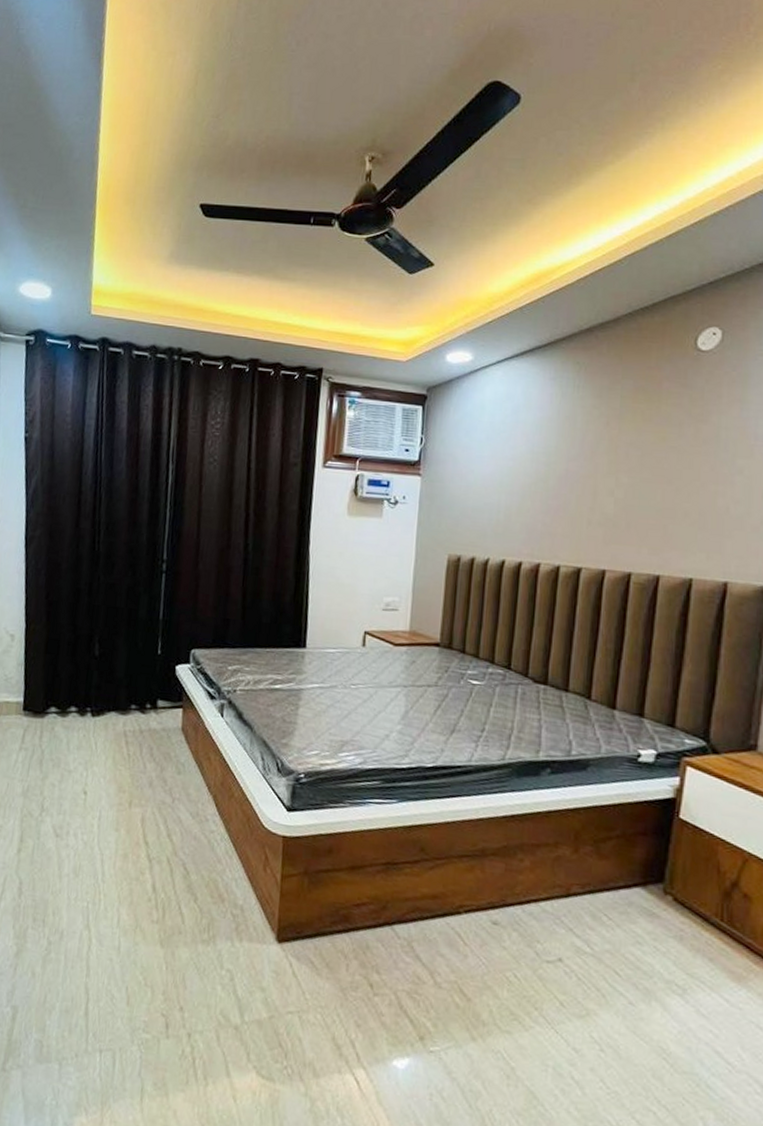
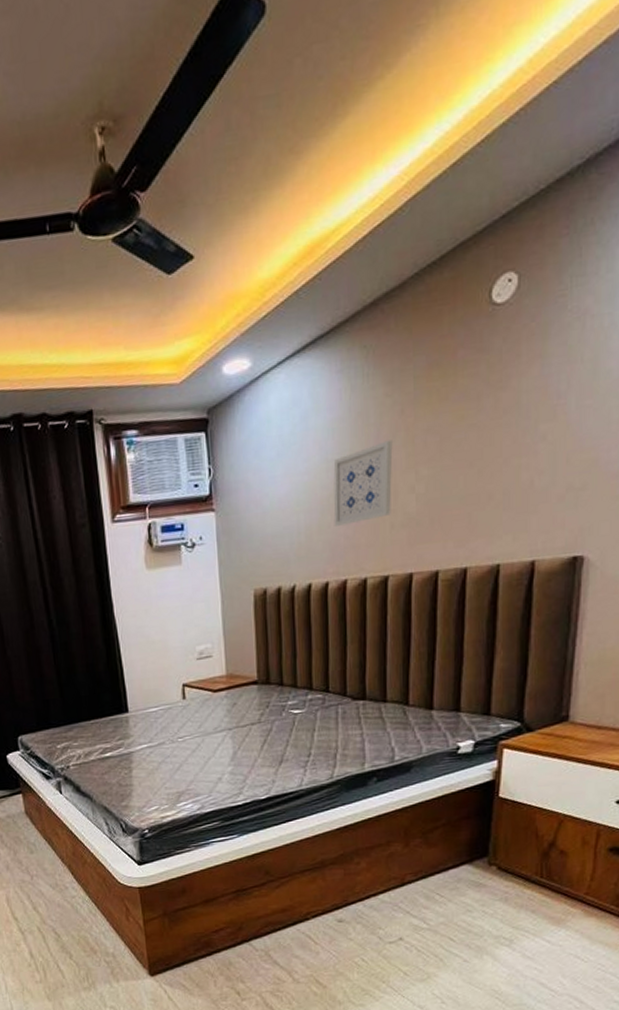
wall art: none [533,445,596,513] -> present [333,439,393,526]

